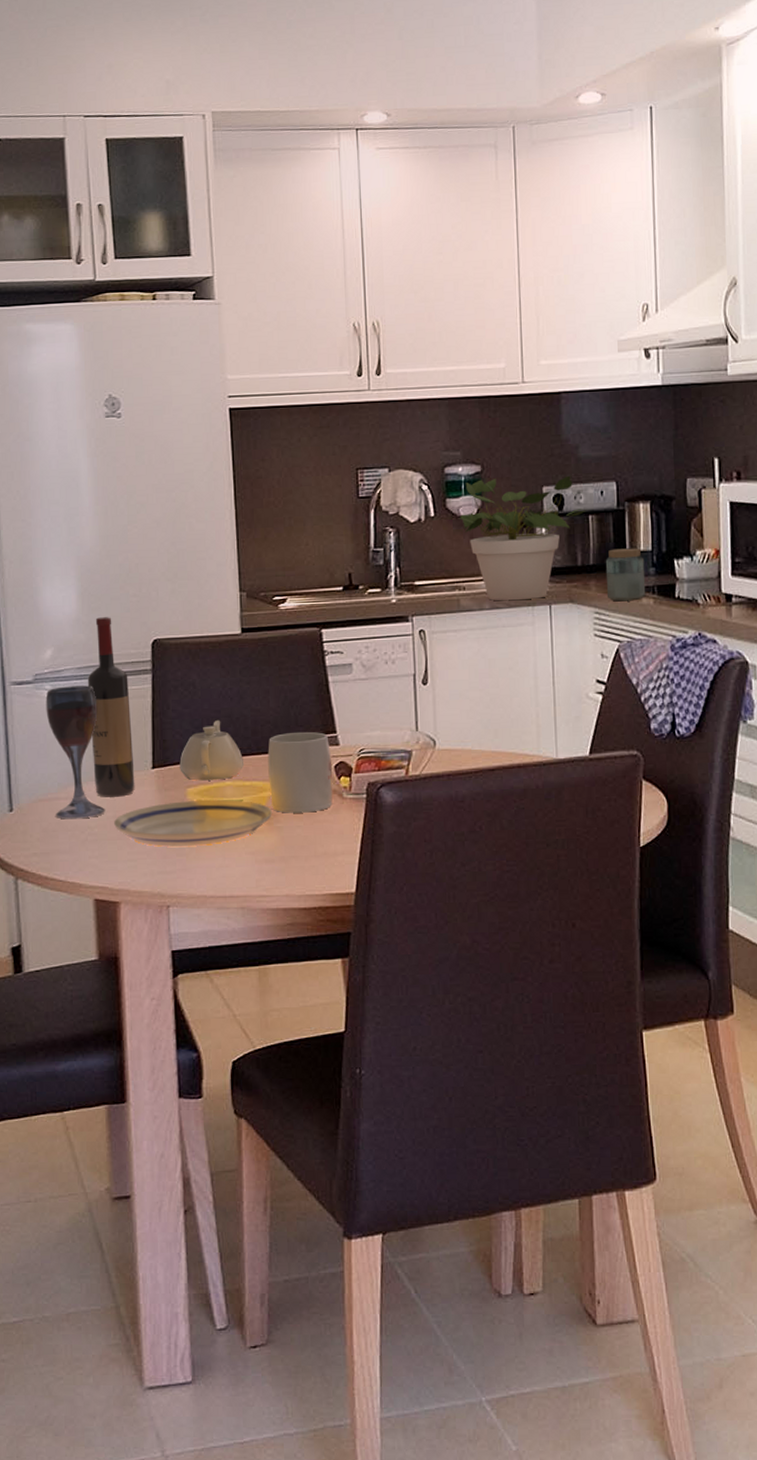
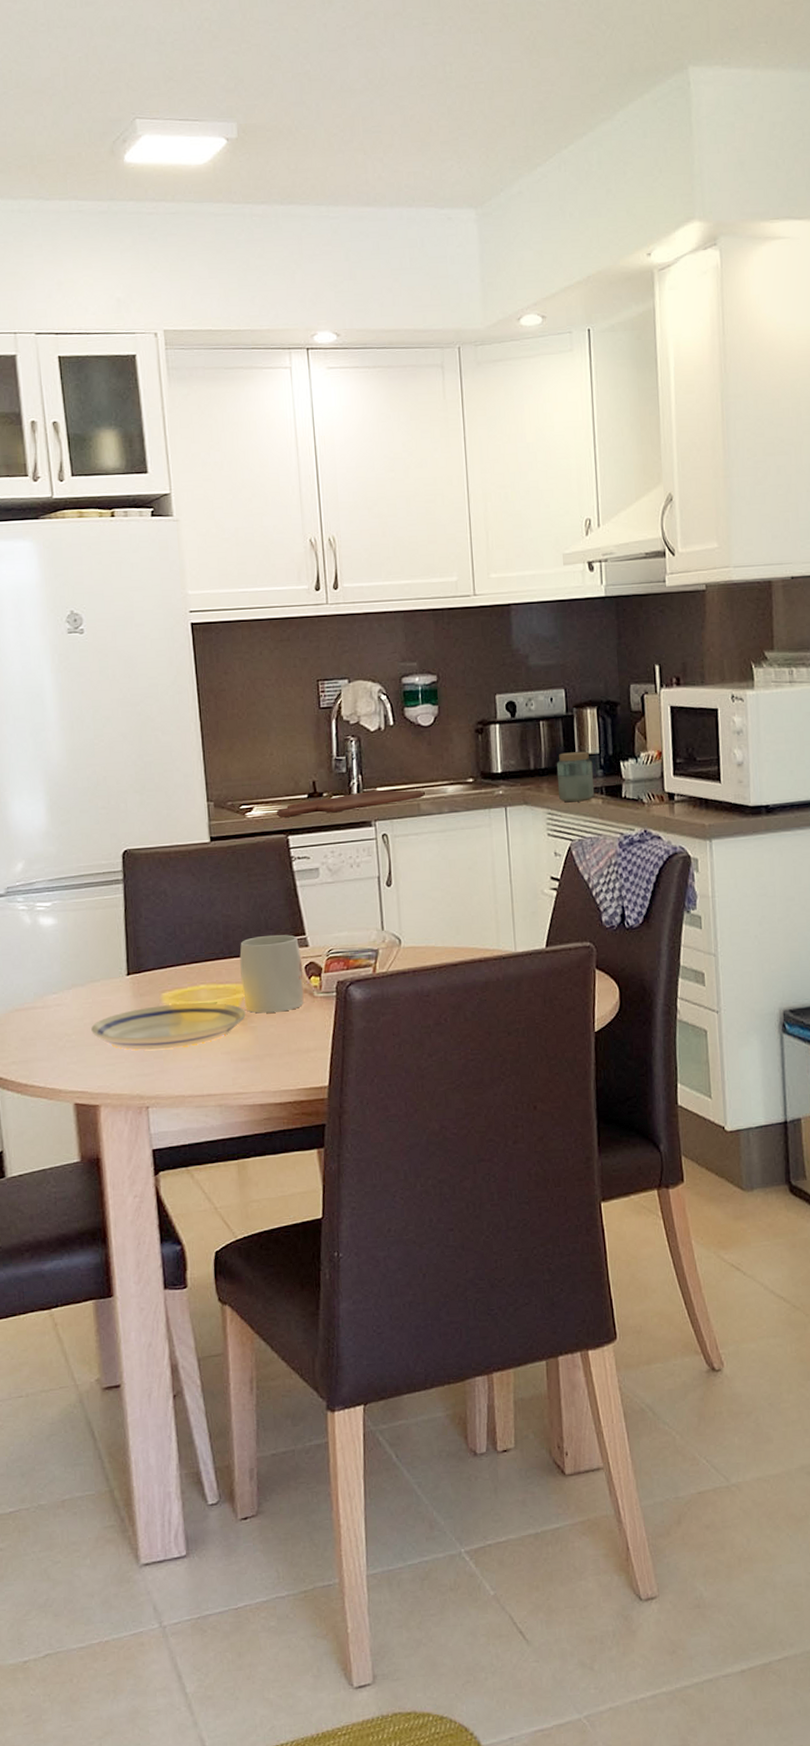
cup: present [45,685,105,820] -> none [18,896,82,1028]
wine bottle: present [87,617,135,797] -> none [59,829,111,1005]
teapot: present [179,719,245,781] -> none [154,925,218,986]
cutting board: none [310,583,464,610] -> present [276,790,424,818]
potted plant: present [457,475,586,601] -> none [416,683,537,805]

